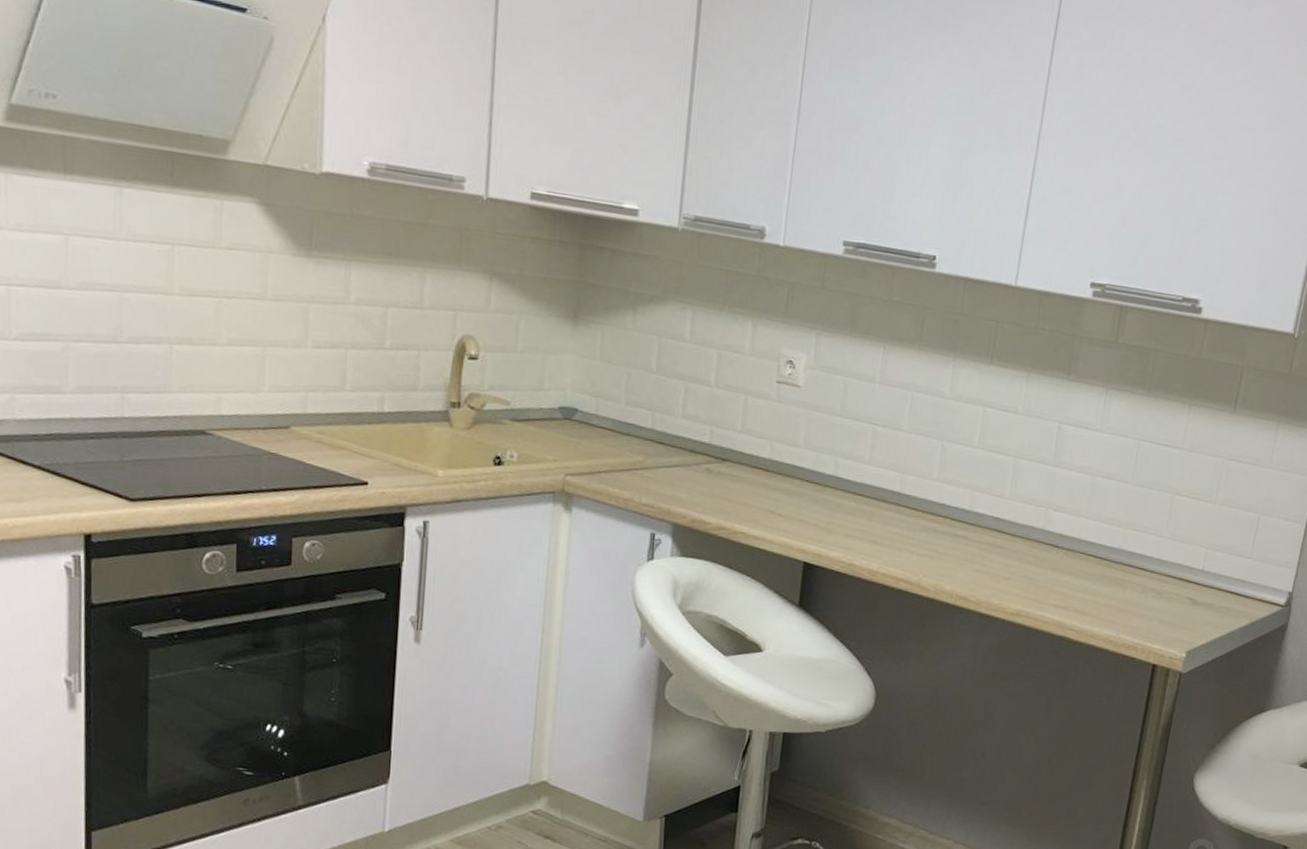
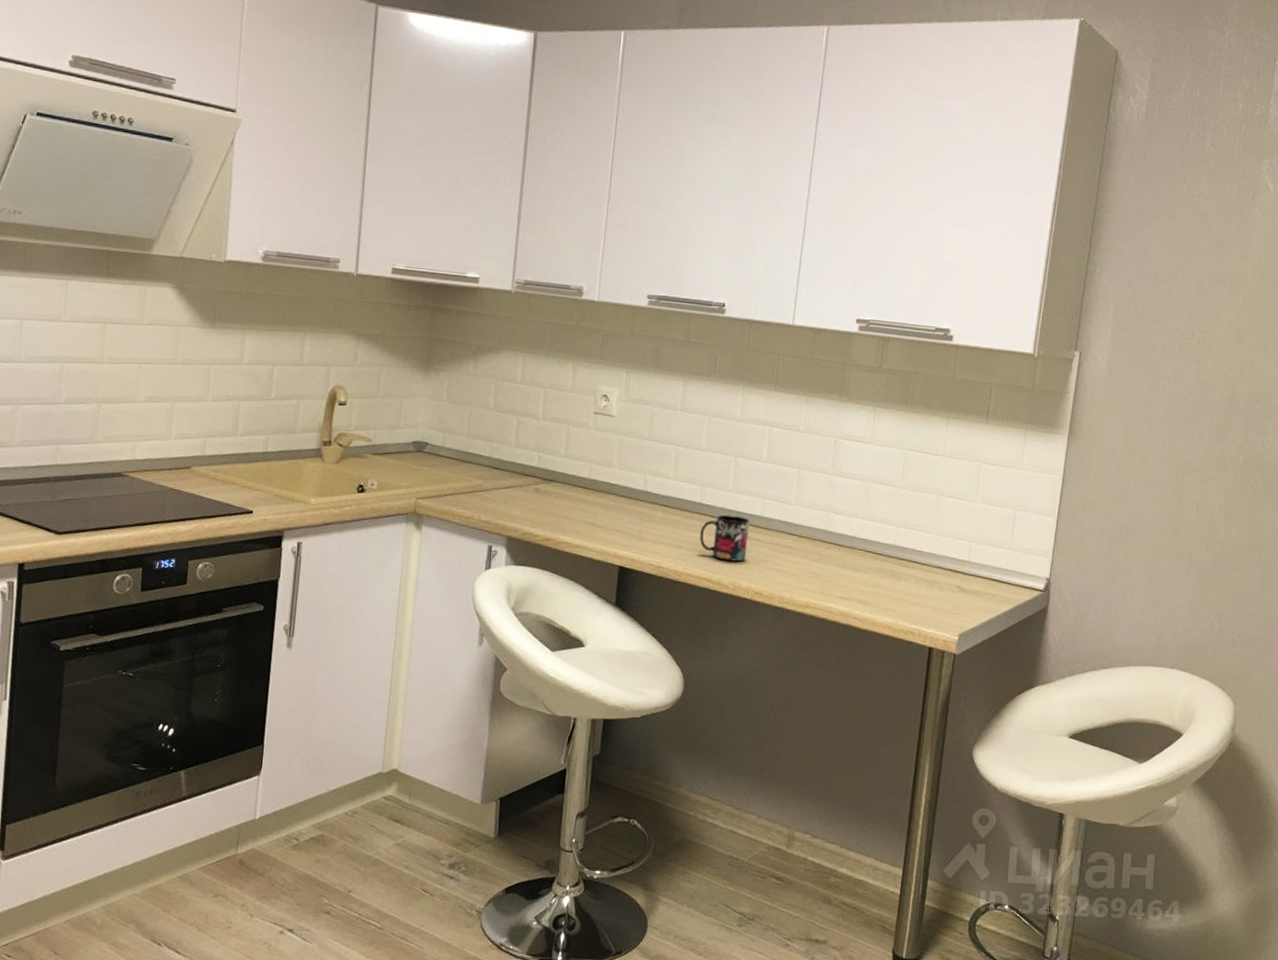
mug: none [898,507,957,562] -> present [700,514,751,562]

